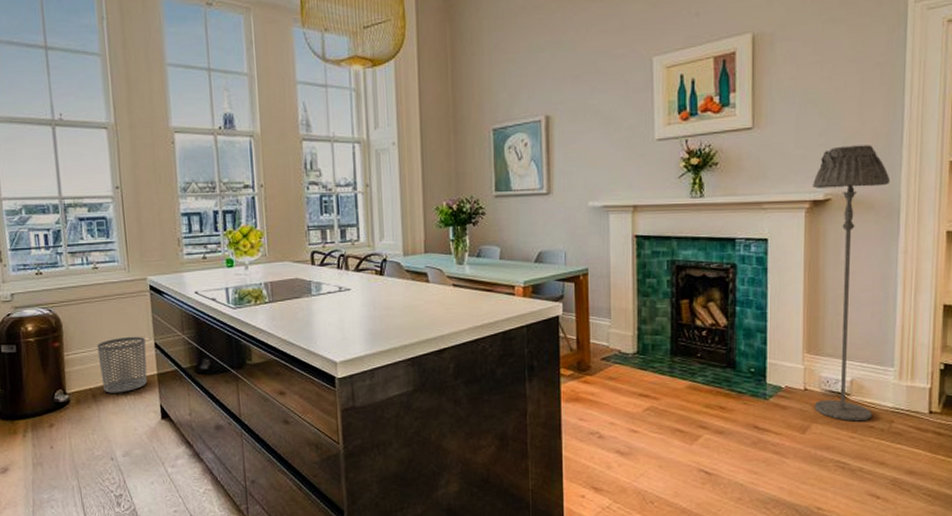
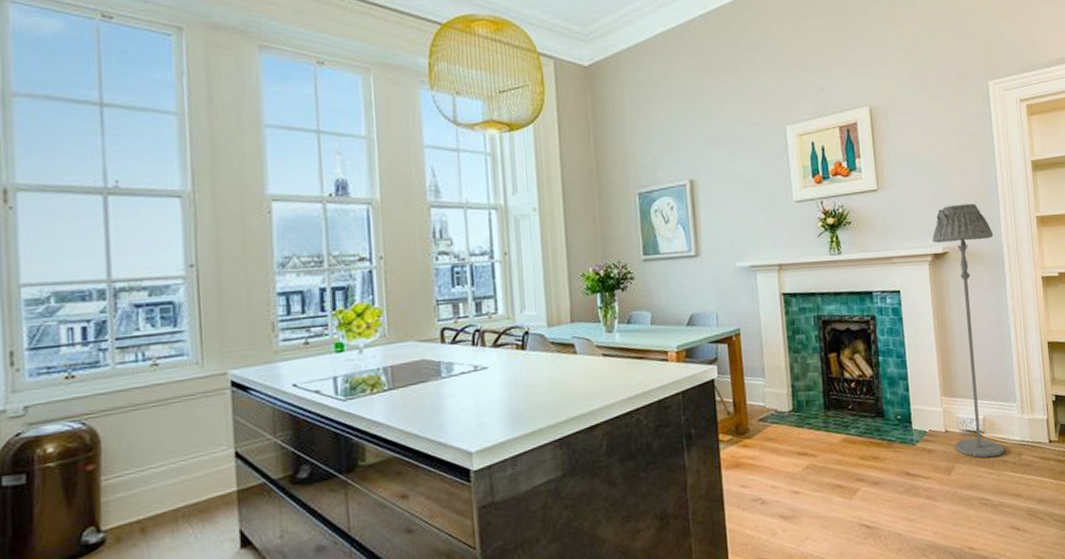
waste bin: present [97,336,148,393] -> none [151,445,223,524]

